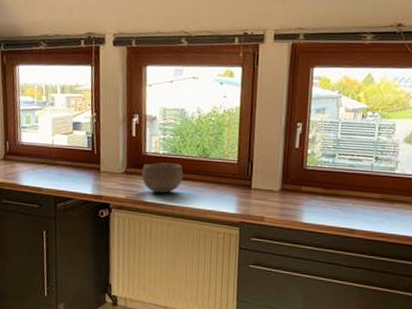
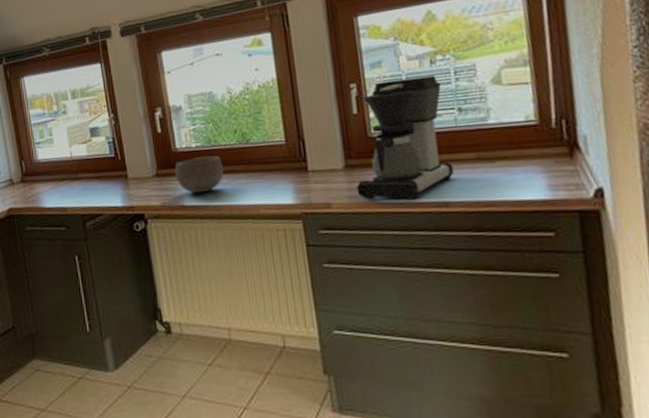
coffee maker: none [286,125,366,224] -> present [356,75,454,200]

